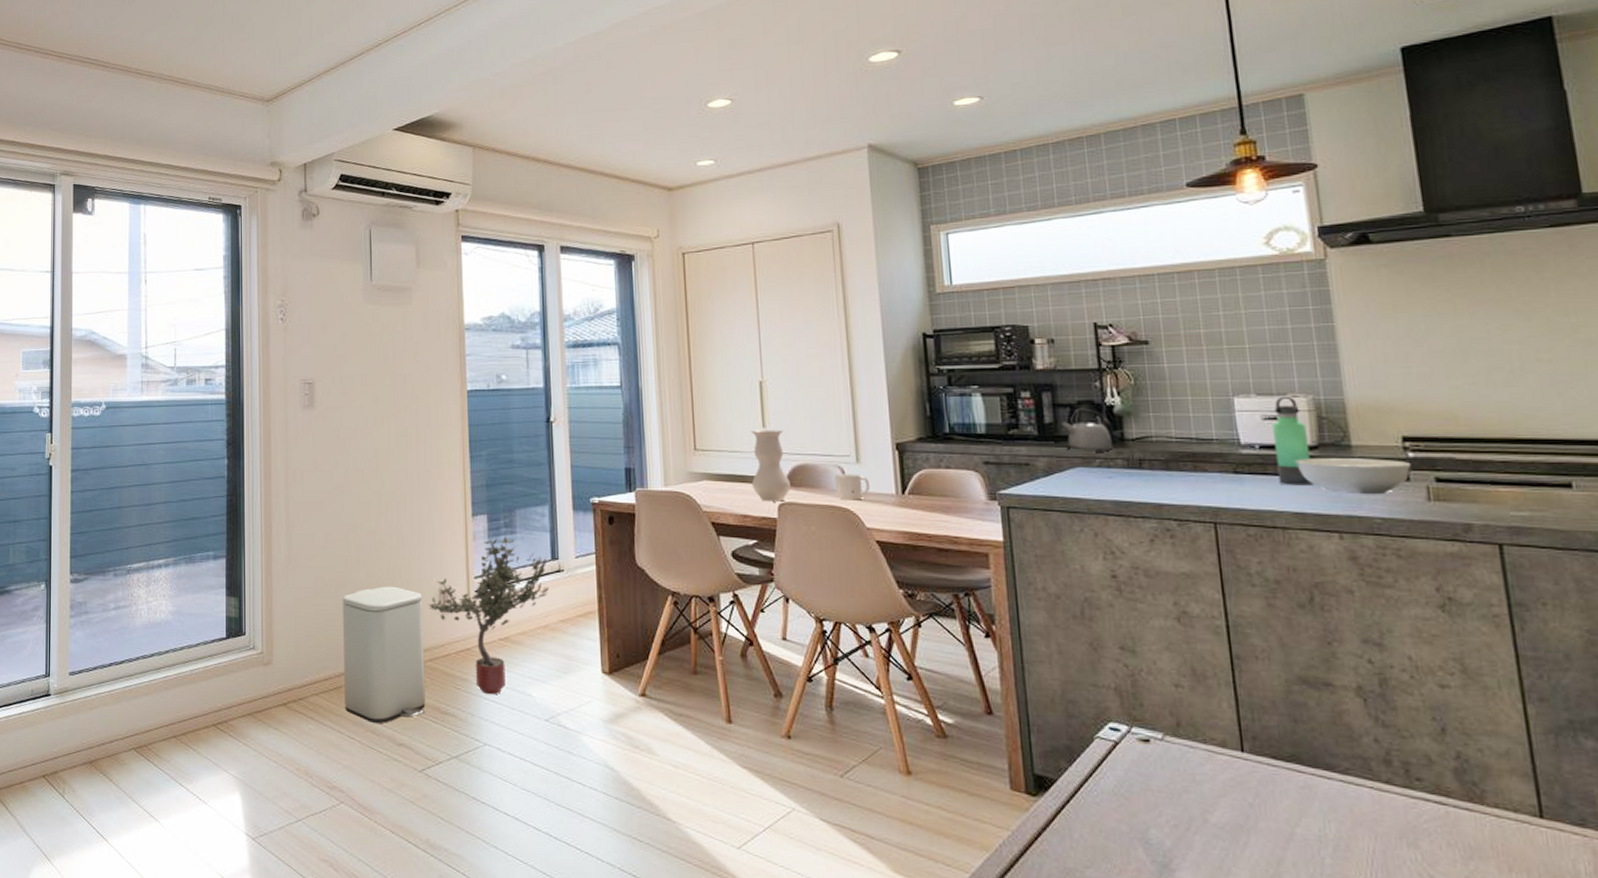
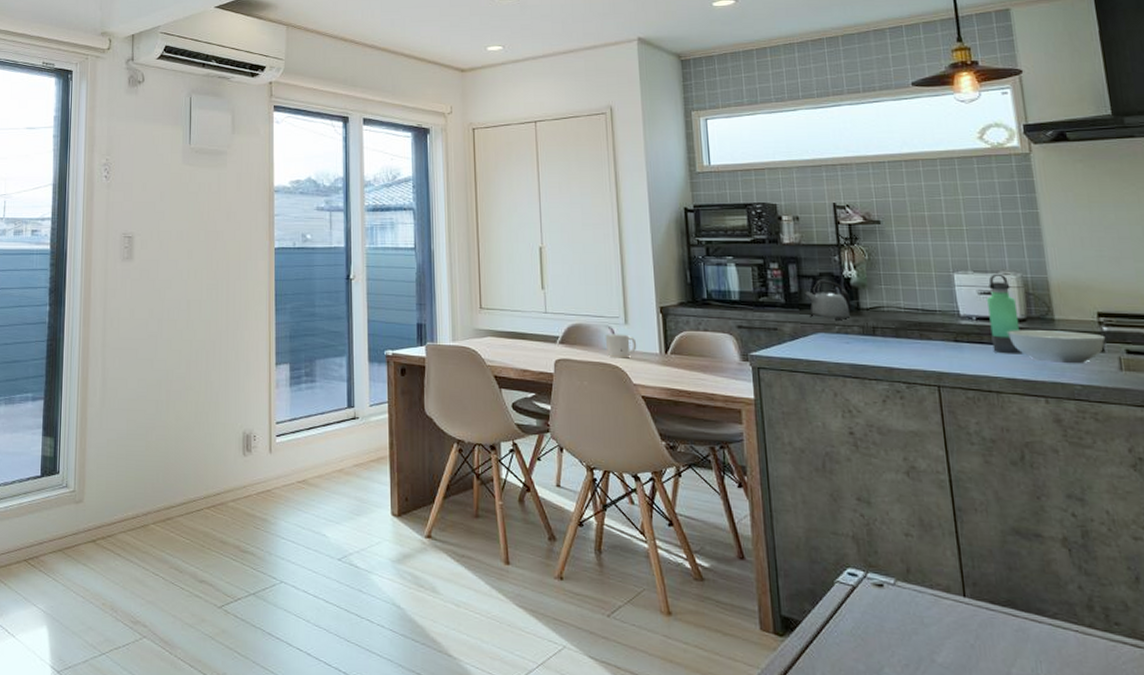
pedal bin: present [342,586,426,723] -> none [150,429,228,561]
potted tree: present [429,537,549,695] -> none [233,385,344,535]
vase: present [751,429,792,502] -> none [531,291,567,358]

